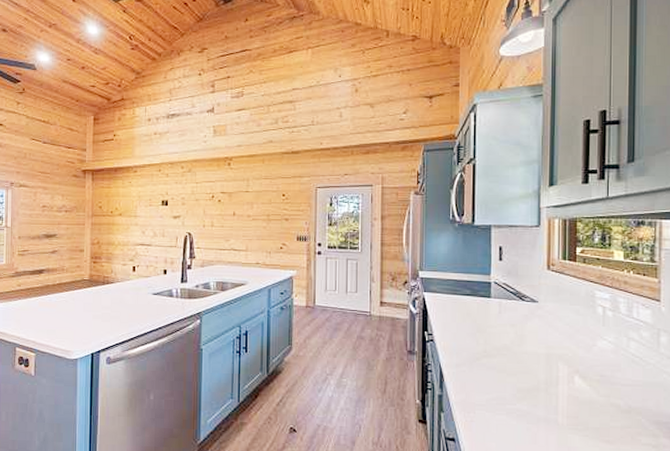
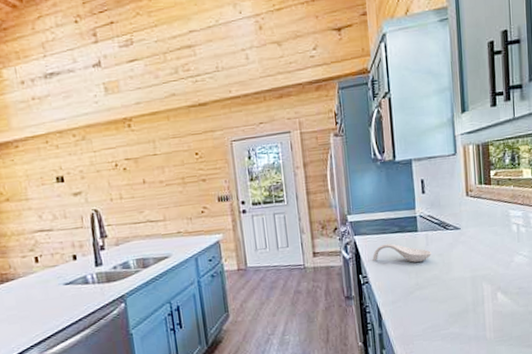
spoon rest: none [440,305,503,330] -> present [372,243,431,263]

